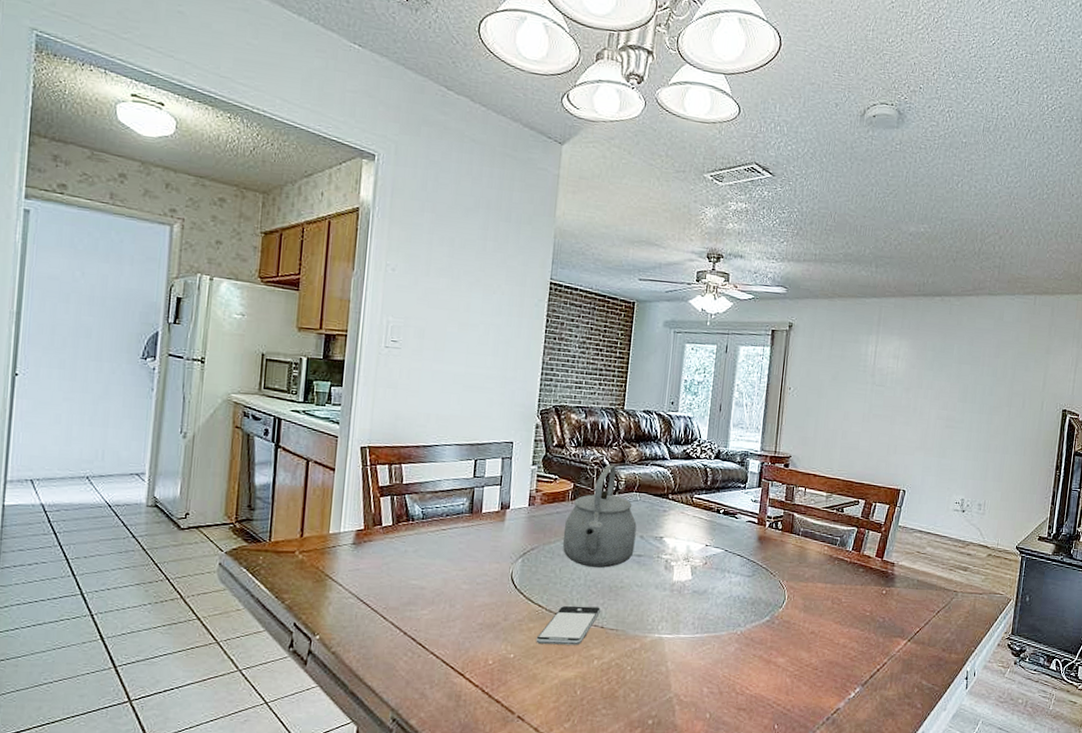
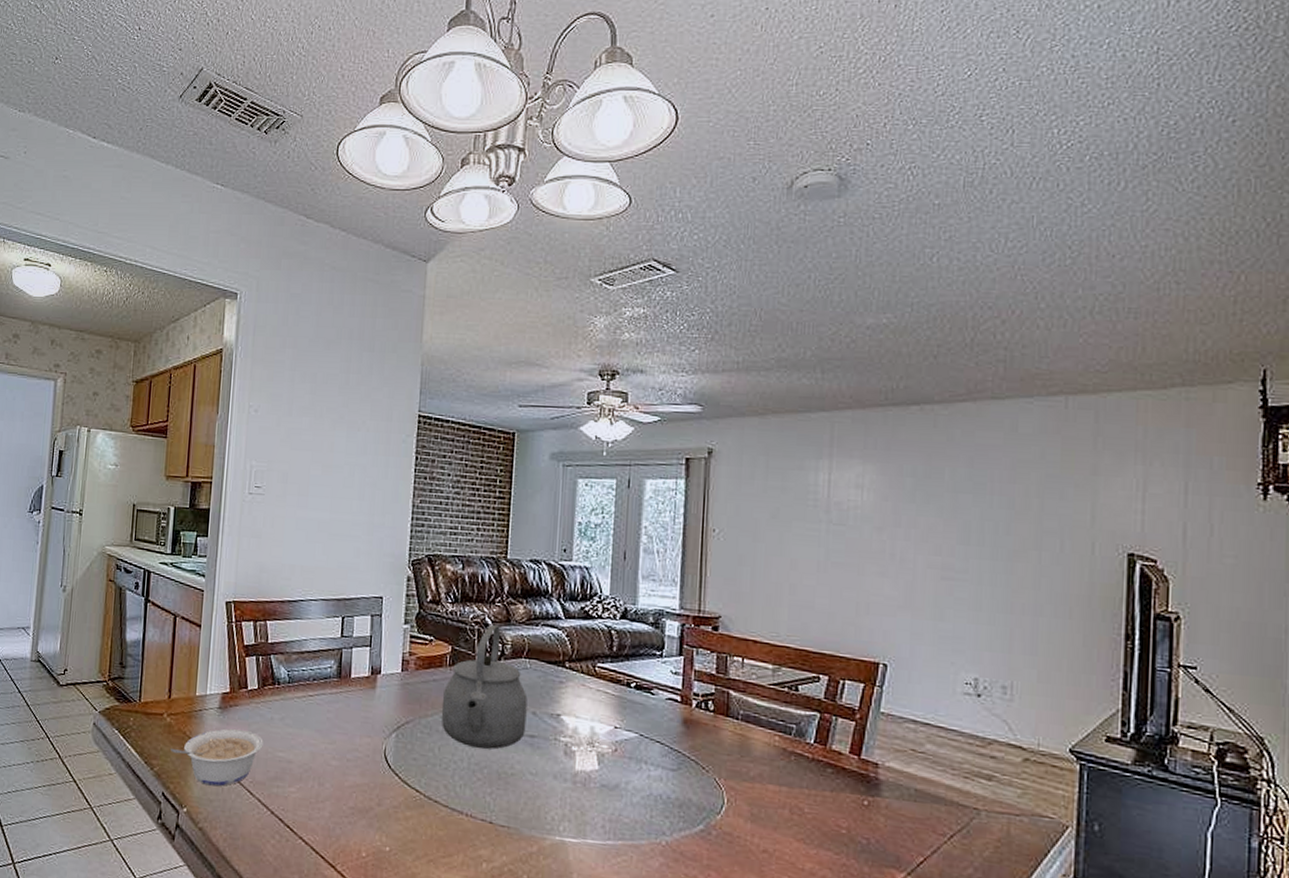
legume: none [303,562,397,614] -> present [171,728,264,787]
smartphone: present [536,605,601,645] -> none [414,793,488,843]

